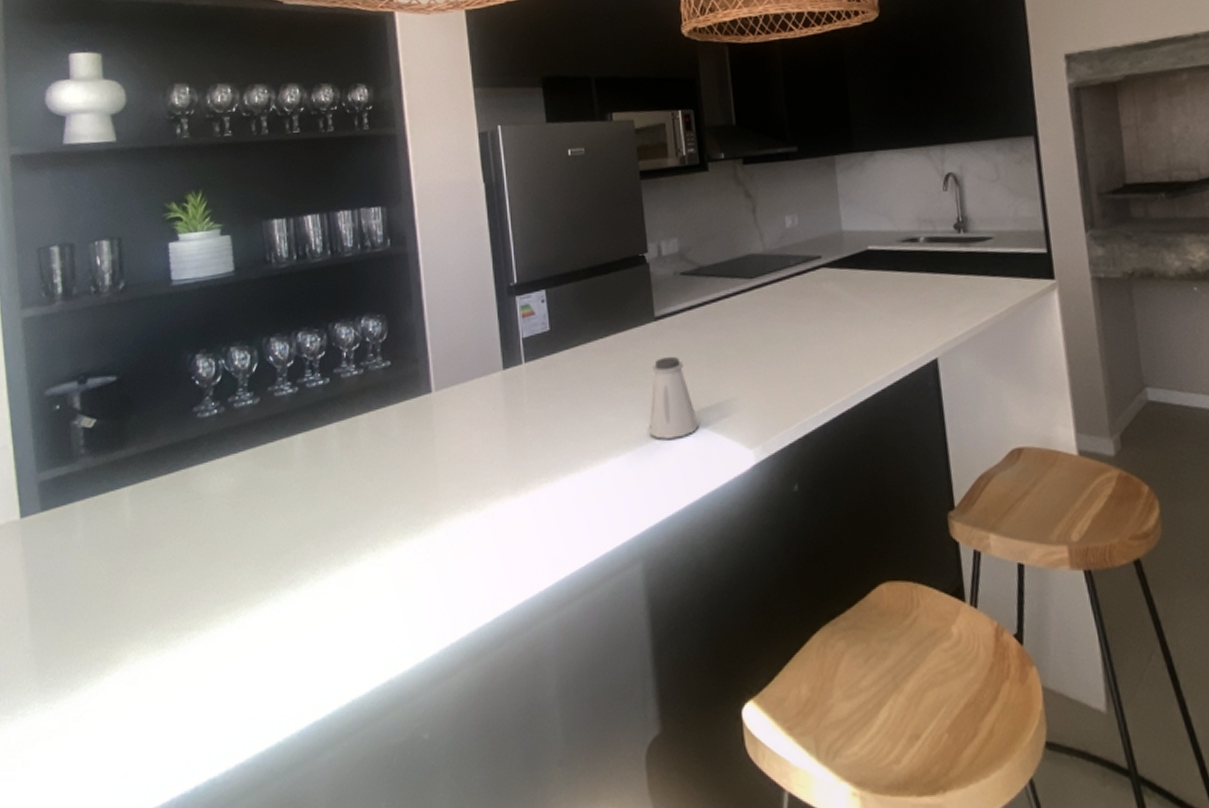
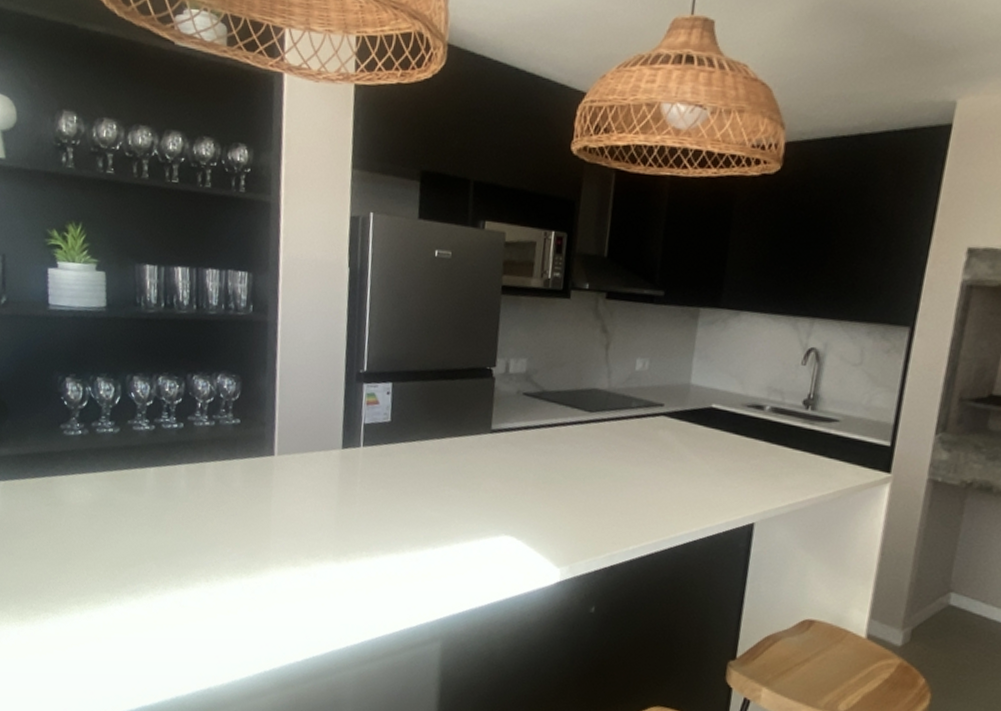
saltshaker: present [649,356,699,439] -> none [467,468,515,544]

